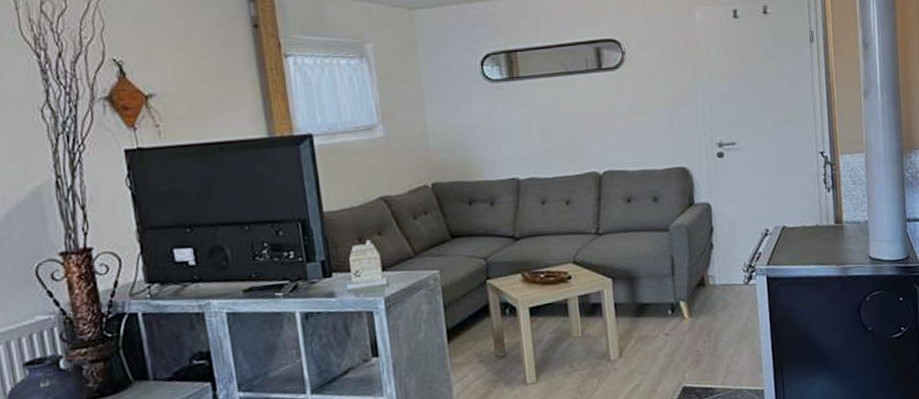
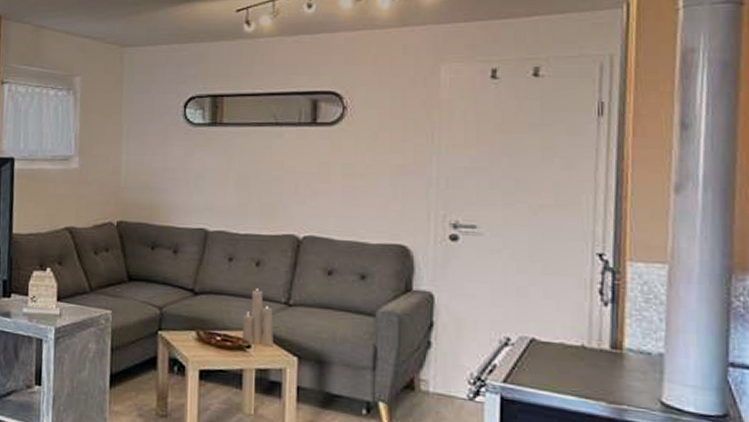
candle: none [560,224,590,277] -> present [241,288,274,347]

